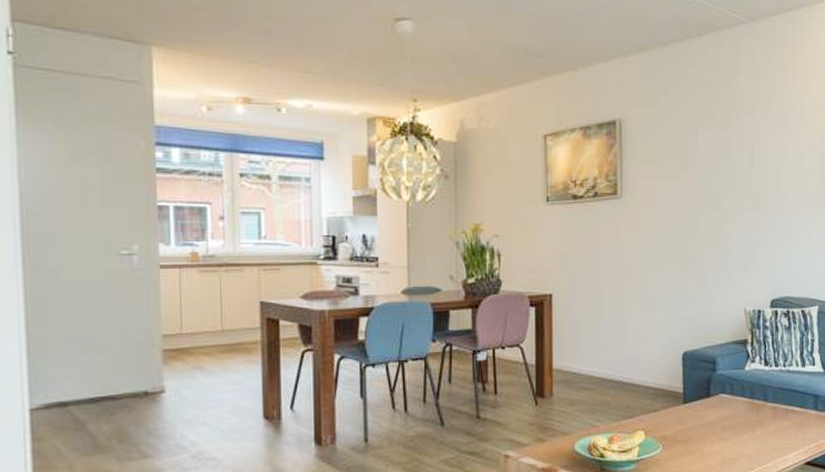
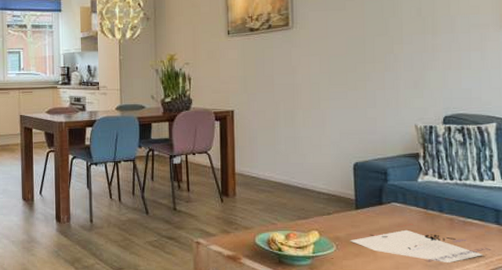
board game: none [676,415,810,455] -> present [349,224,491,264]

